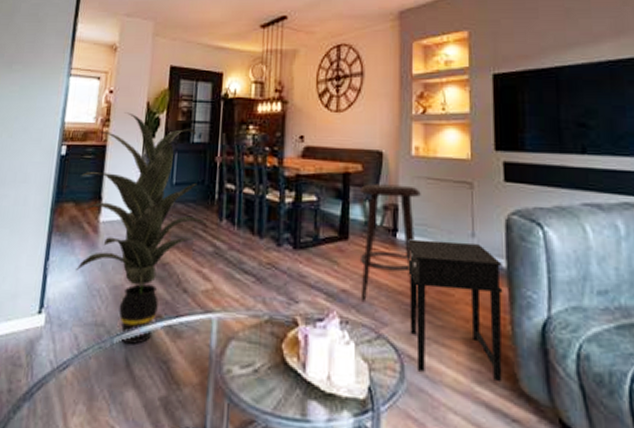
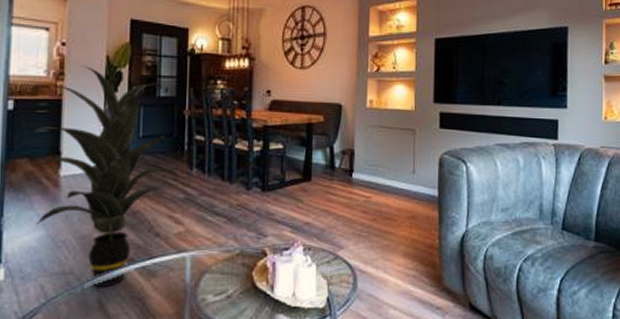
stool: present [359,184,421,306] -> none [321,132,373,231]
side table: present [408,239,503,381] -> none [361,177,435,281]

